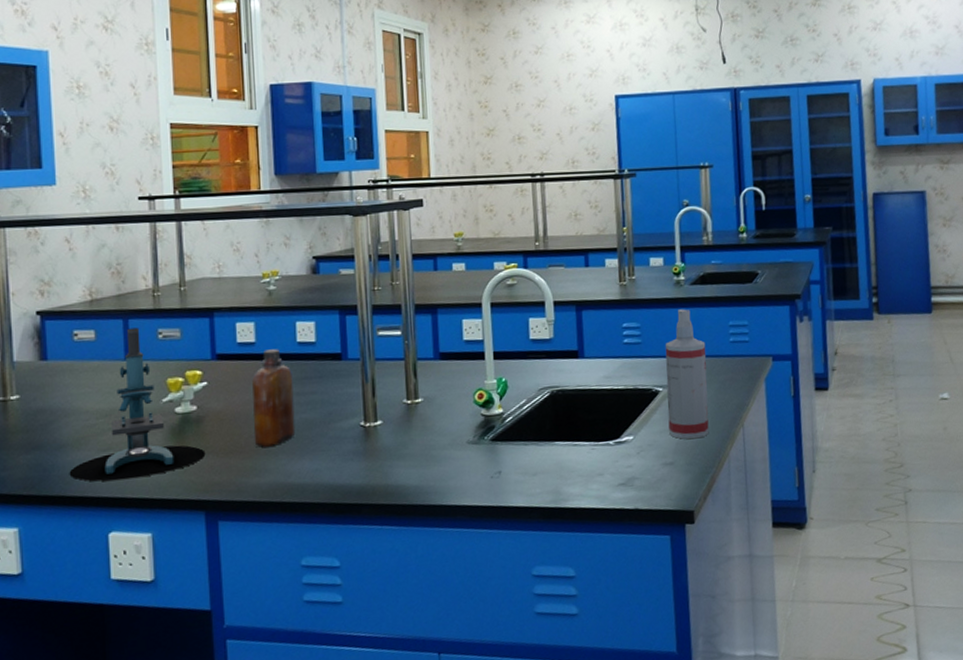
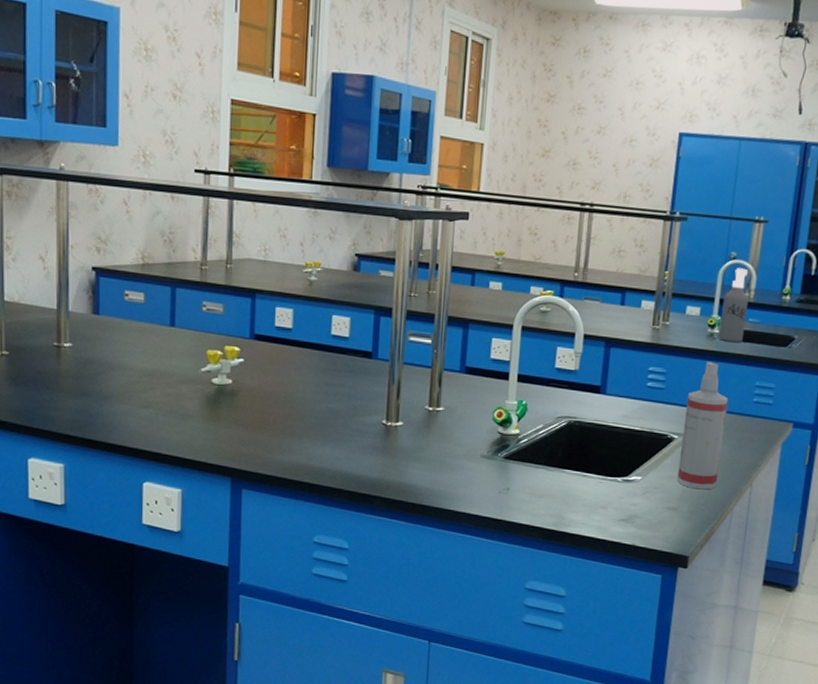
microscope: present [69,327,206,482] -> none [112,296,236,438]
flask: present [252,349,296,447] -> none [282,337,324,429]
spray bottle: none [683,213,710,287] -> present [719,268,749,343]

